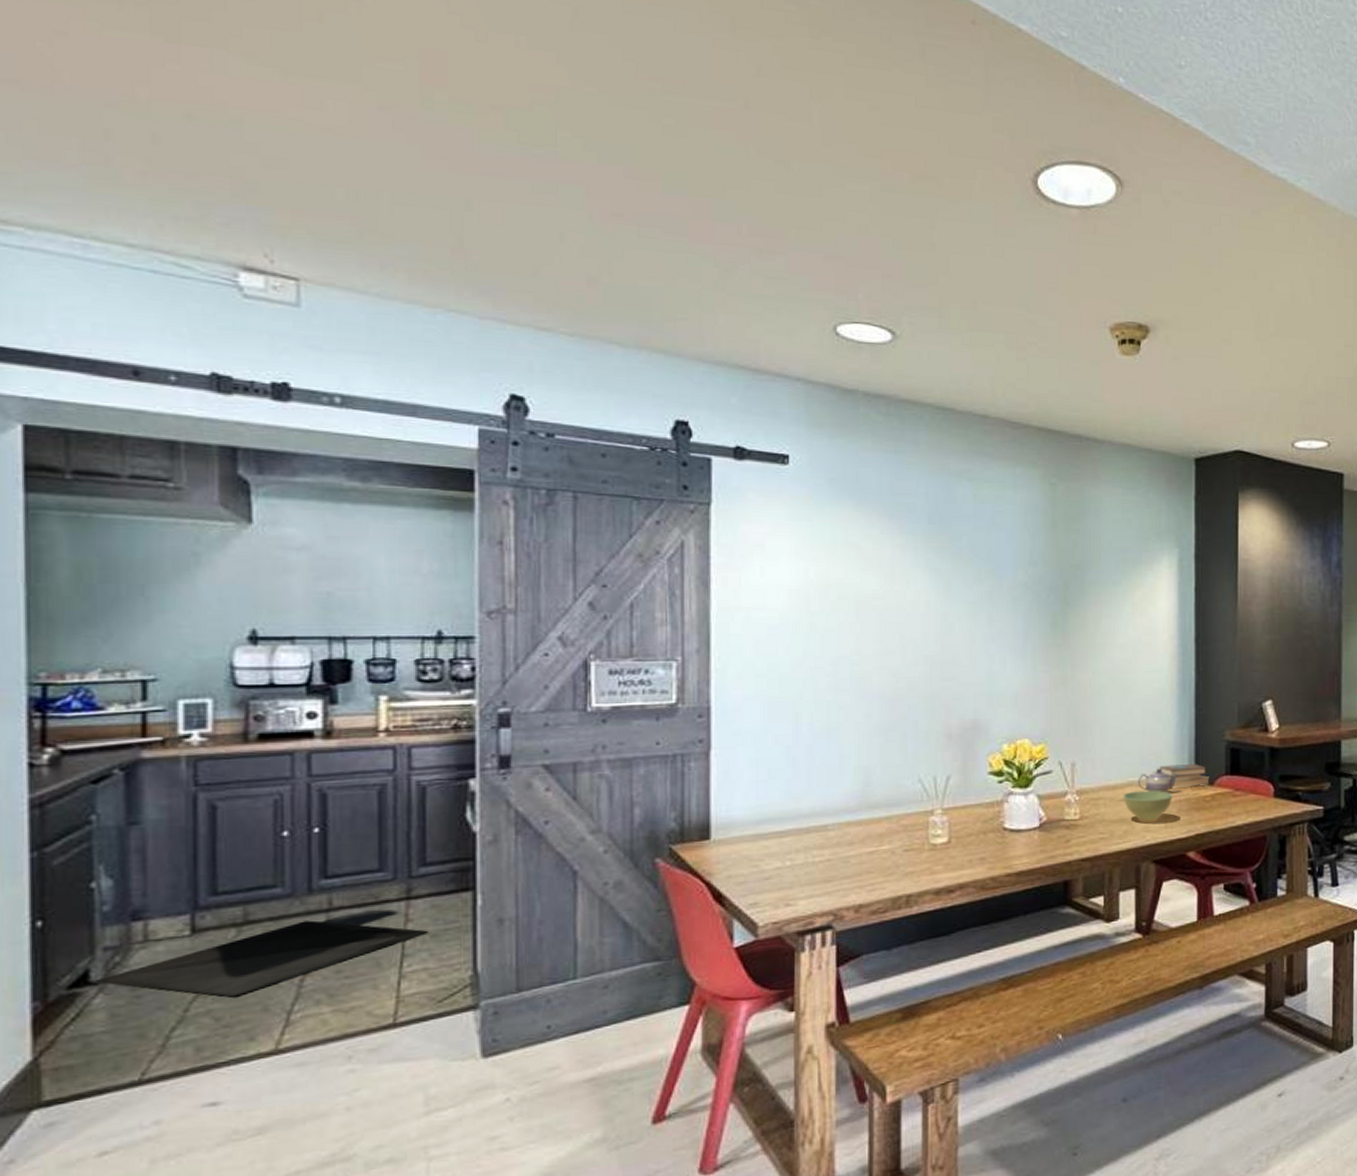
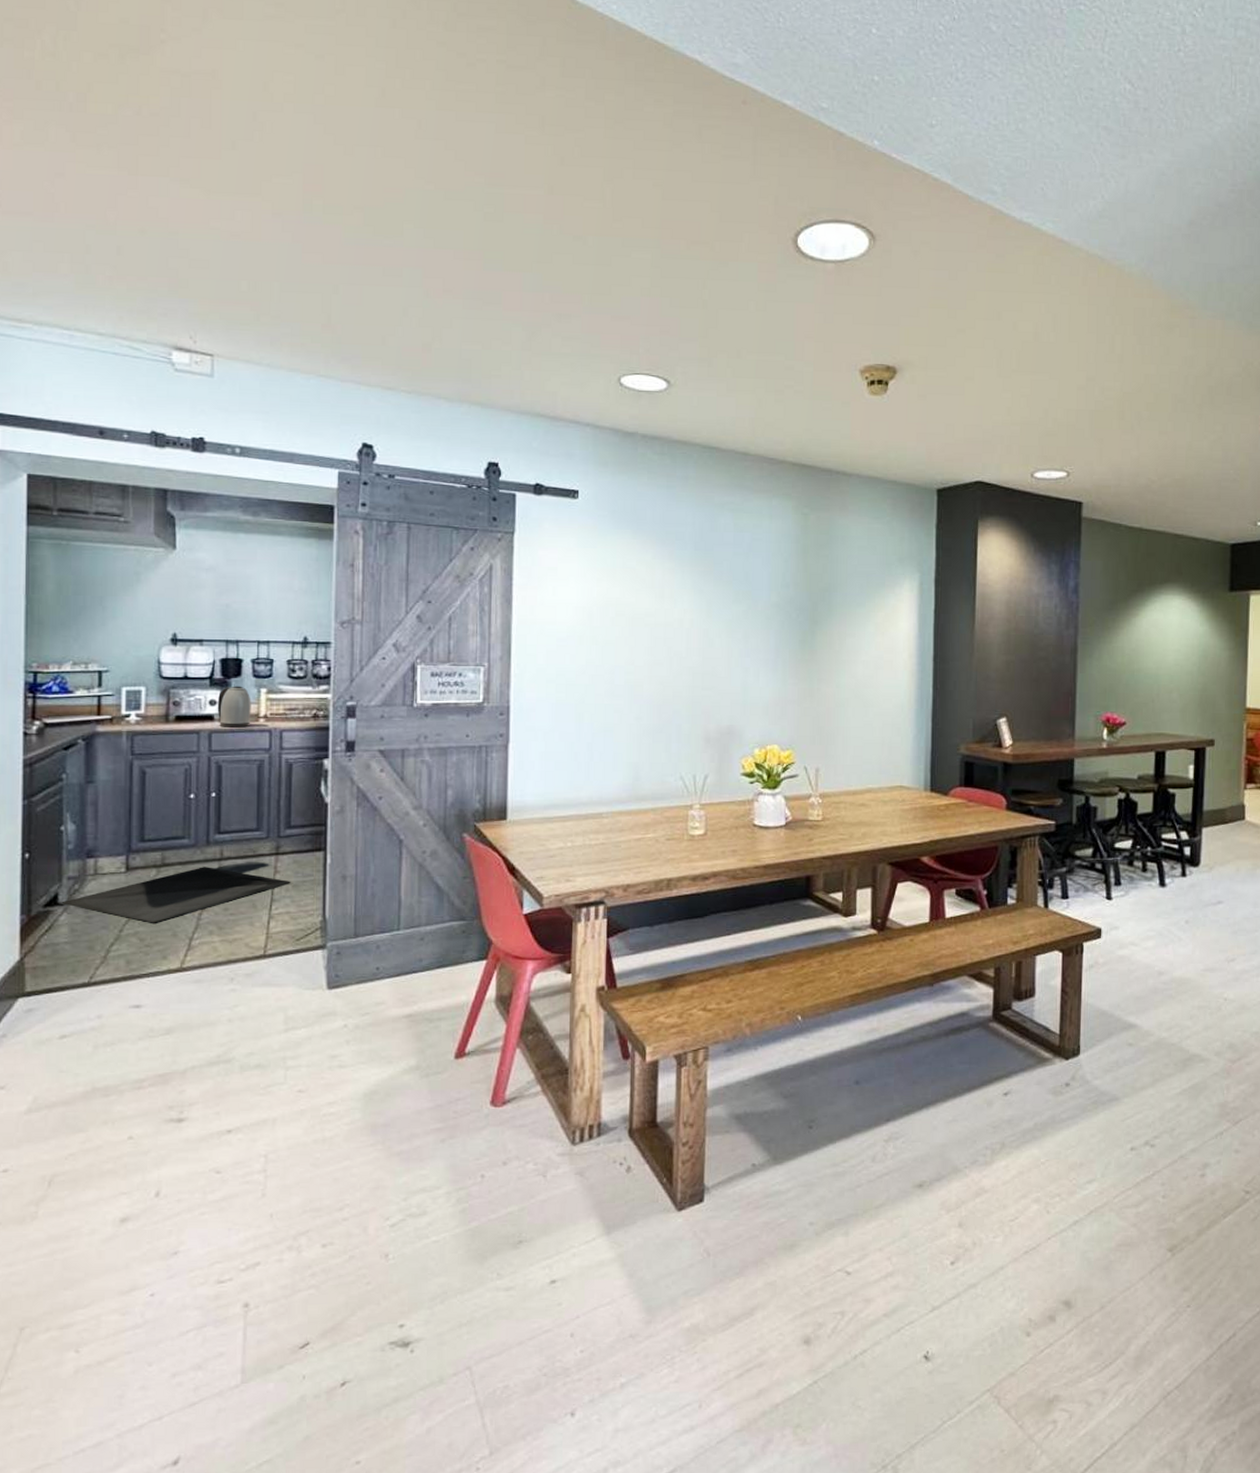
kettle: none [318,693,367,746] -> present [217,686,251,728]
bowl: present [1123,790,1173,823] -> none [862,797,909,828]
teapot: present [1138,768,1178,793] -> none [876,777,914,801]
books: present [1159,763,1210,789] -> none [897,774,944,797]

